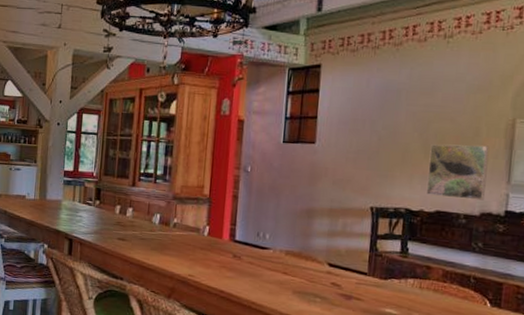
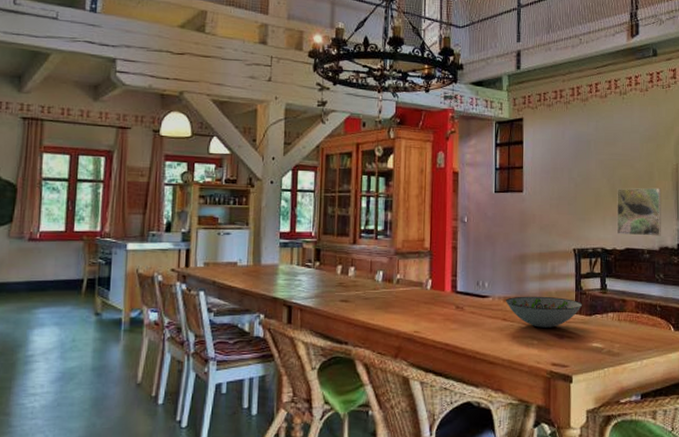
decorative bowl: none [288,251,376,287] -> present [506,296,582,328]

